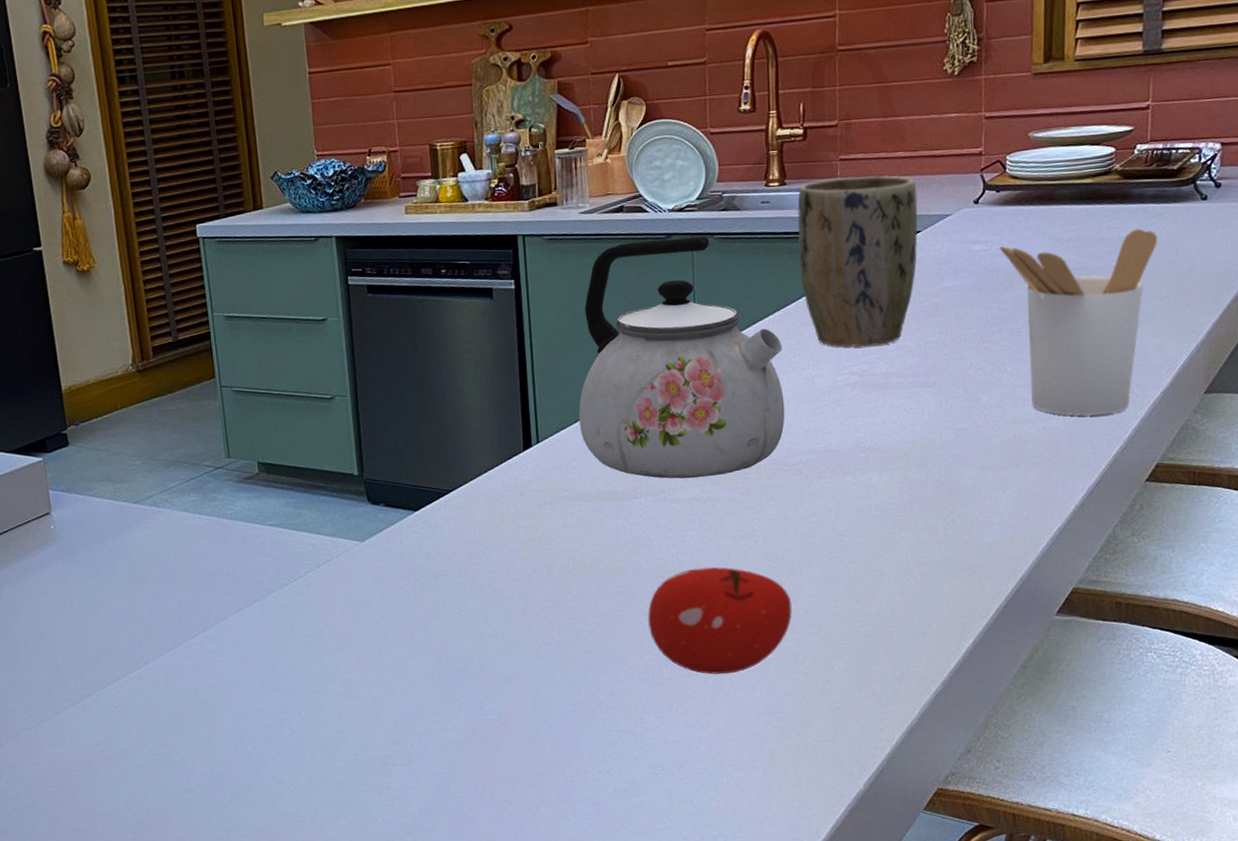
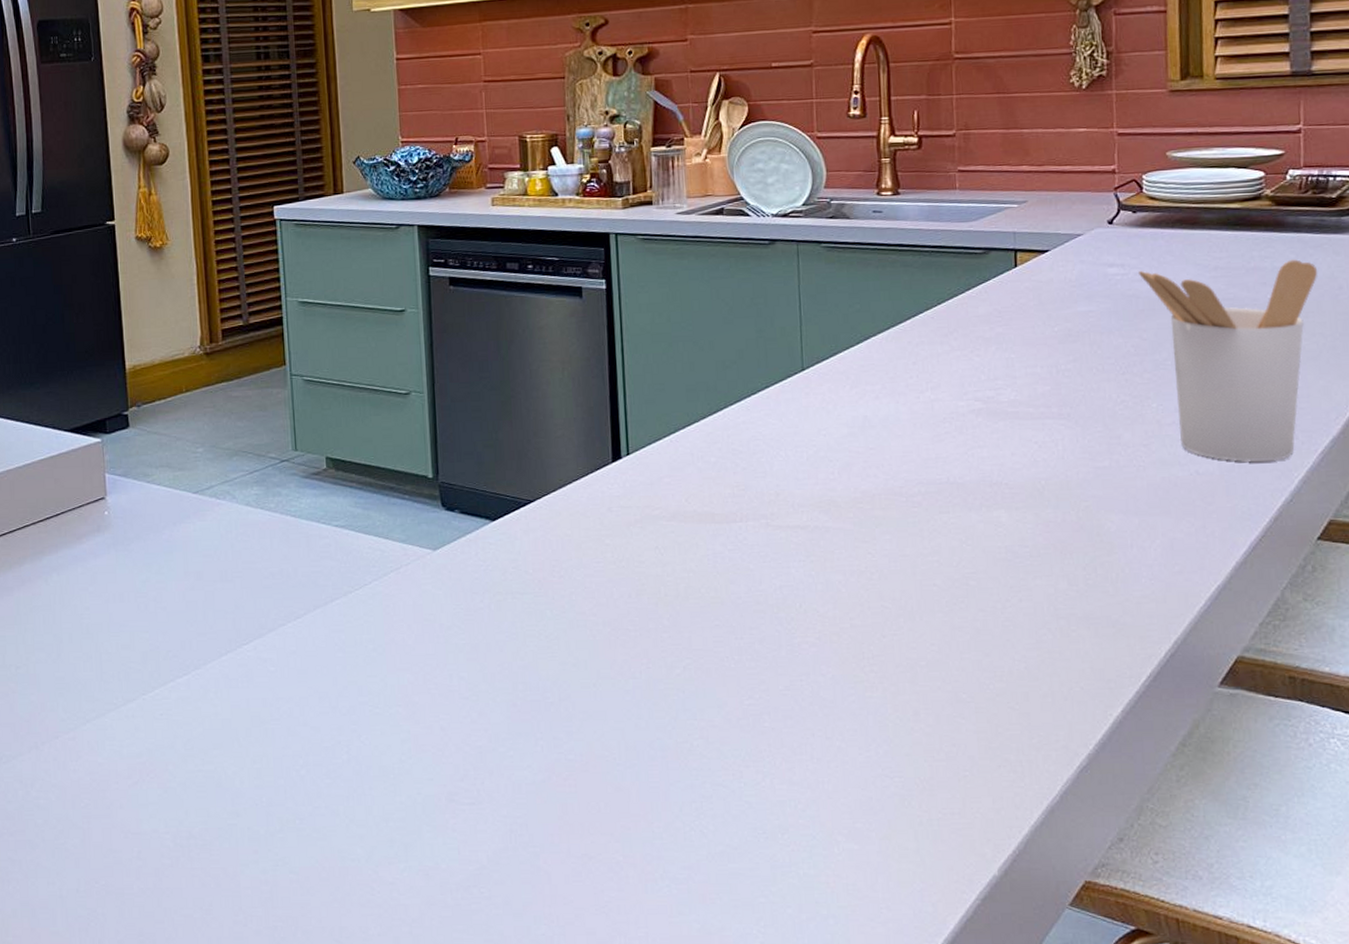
kettle: present [578,236,785,479] -> none [673,244,902,504]
fruit: present [647,567,792,675] -> none [747,604,912,728]
plant pot: present [797,175,919,347] -> none [913,189,1047,371]

